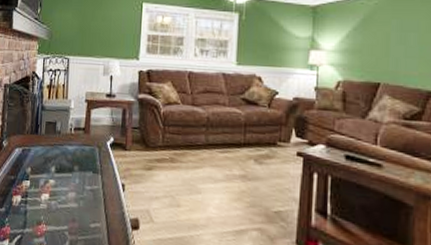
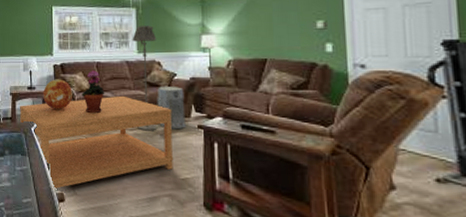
coffee table: none [95,112,270,215] -> present [20,95,174,190]
decorative sphere: none [123,87,159,124] -> present [43,79,73,110]
potted plant: none [169,80,196,131] -> present [82,70,105,114]
floor lamp: none [229,34,260,155] -> present [132,25,157,131]
air purifier: none [253,105,285,155] -> present [157,87,186,130]

